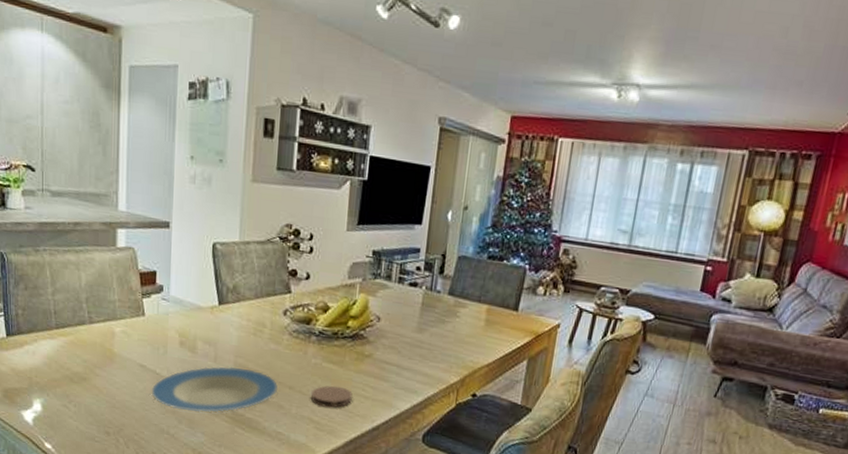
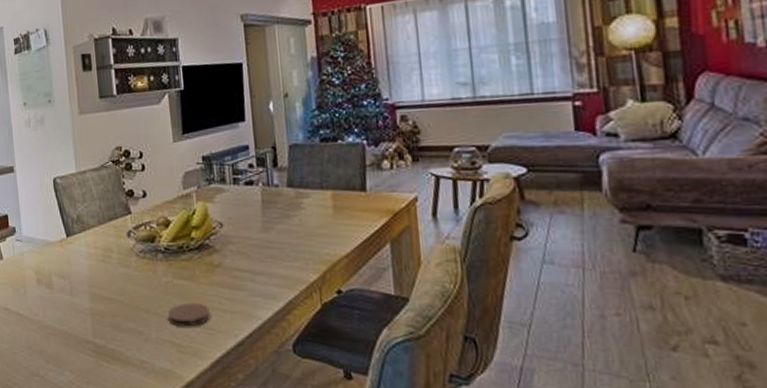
plate: present [151,366,279,413] -> none [17,297,135,350]

